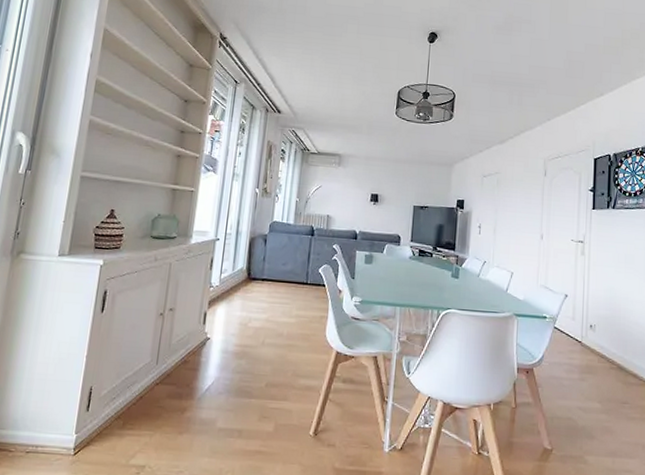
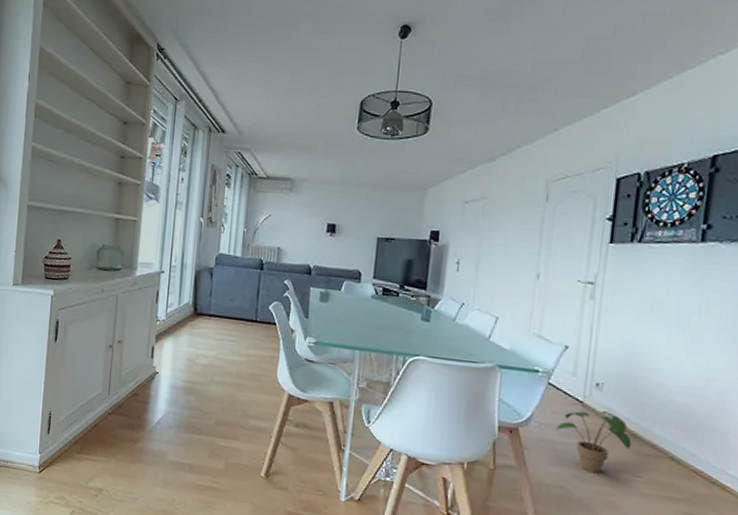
potted plant: none [562,349,619,404] -> present [555,411,632,474]

